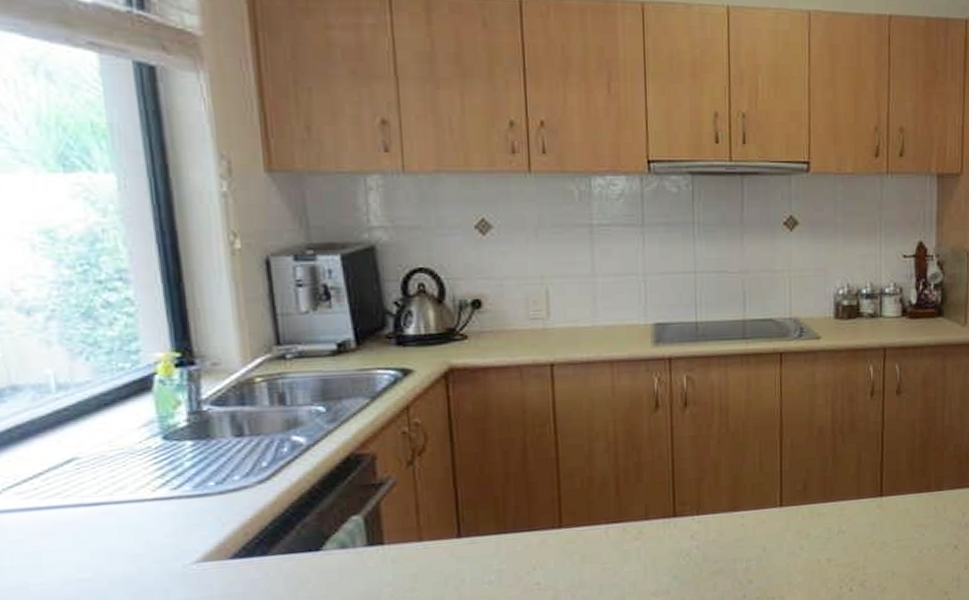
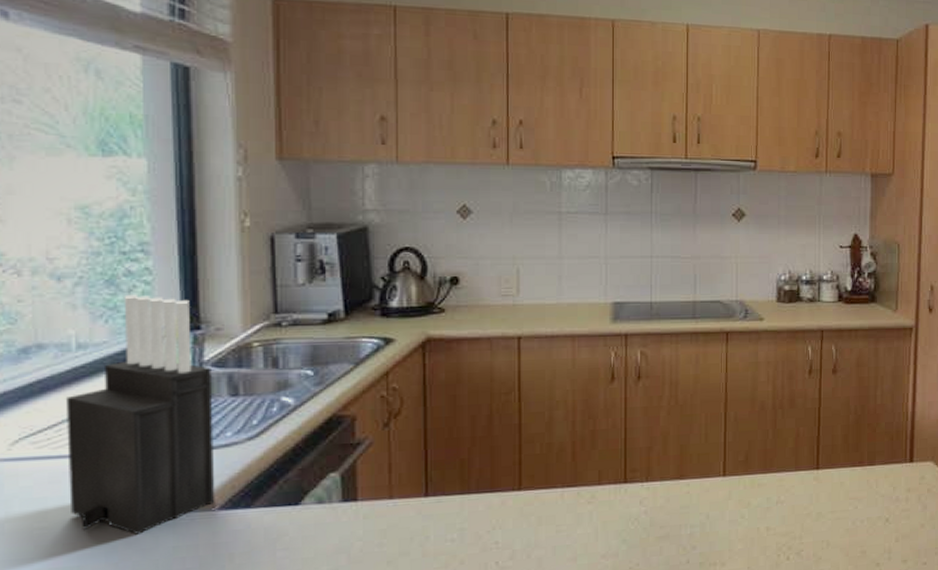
knife block: none [51,328,228,587] -> present [67,294,215,535]

